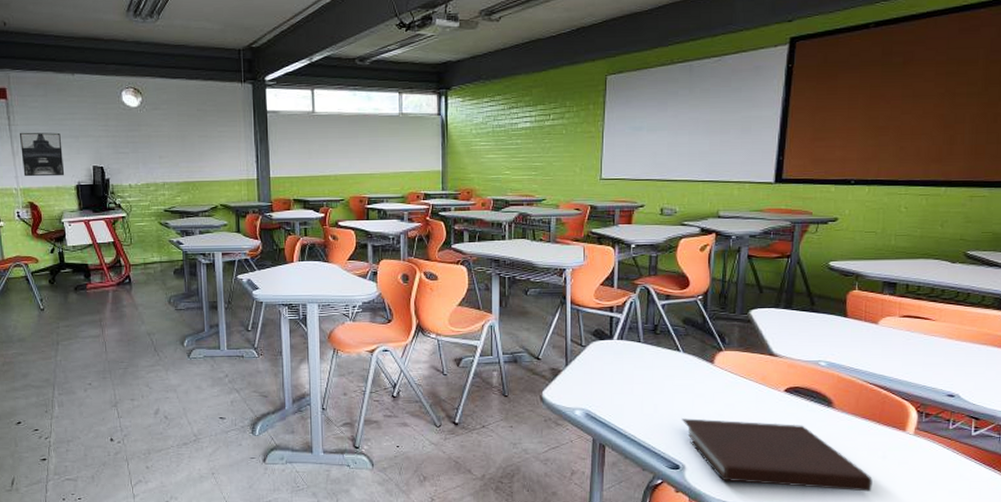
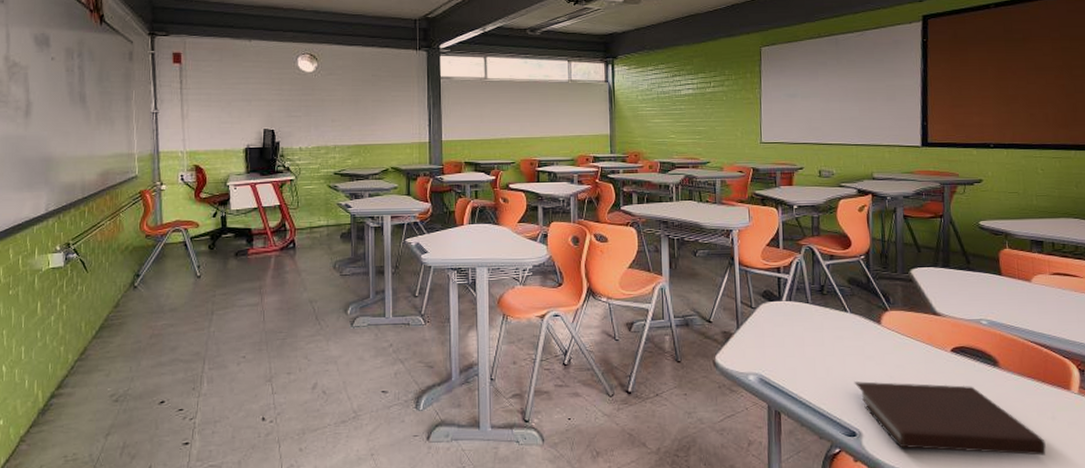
wall art: present [20,132,65,177] -> none [191,95,234,140]

